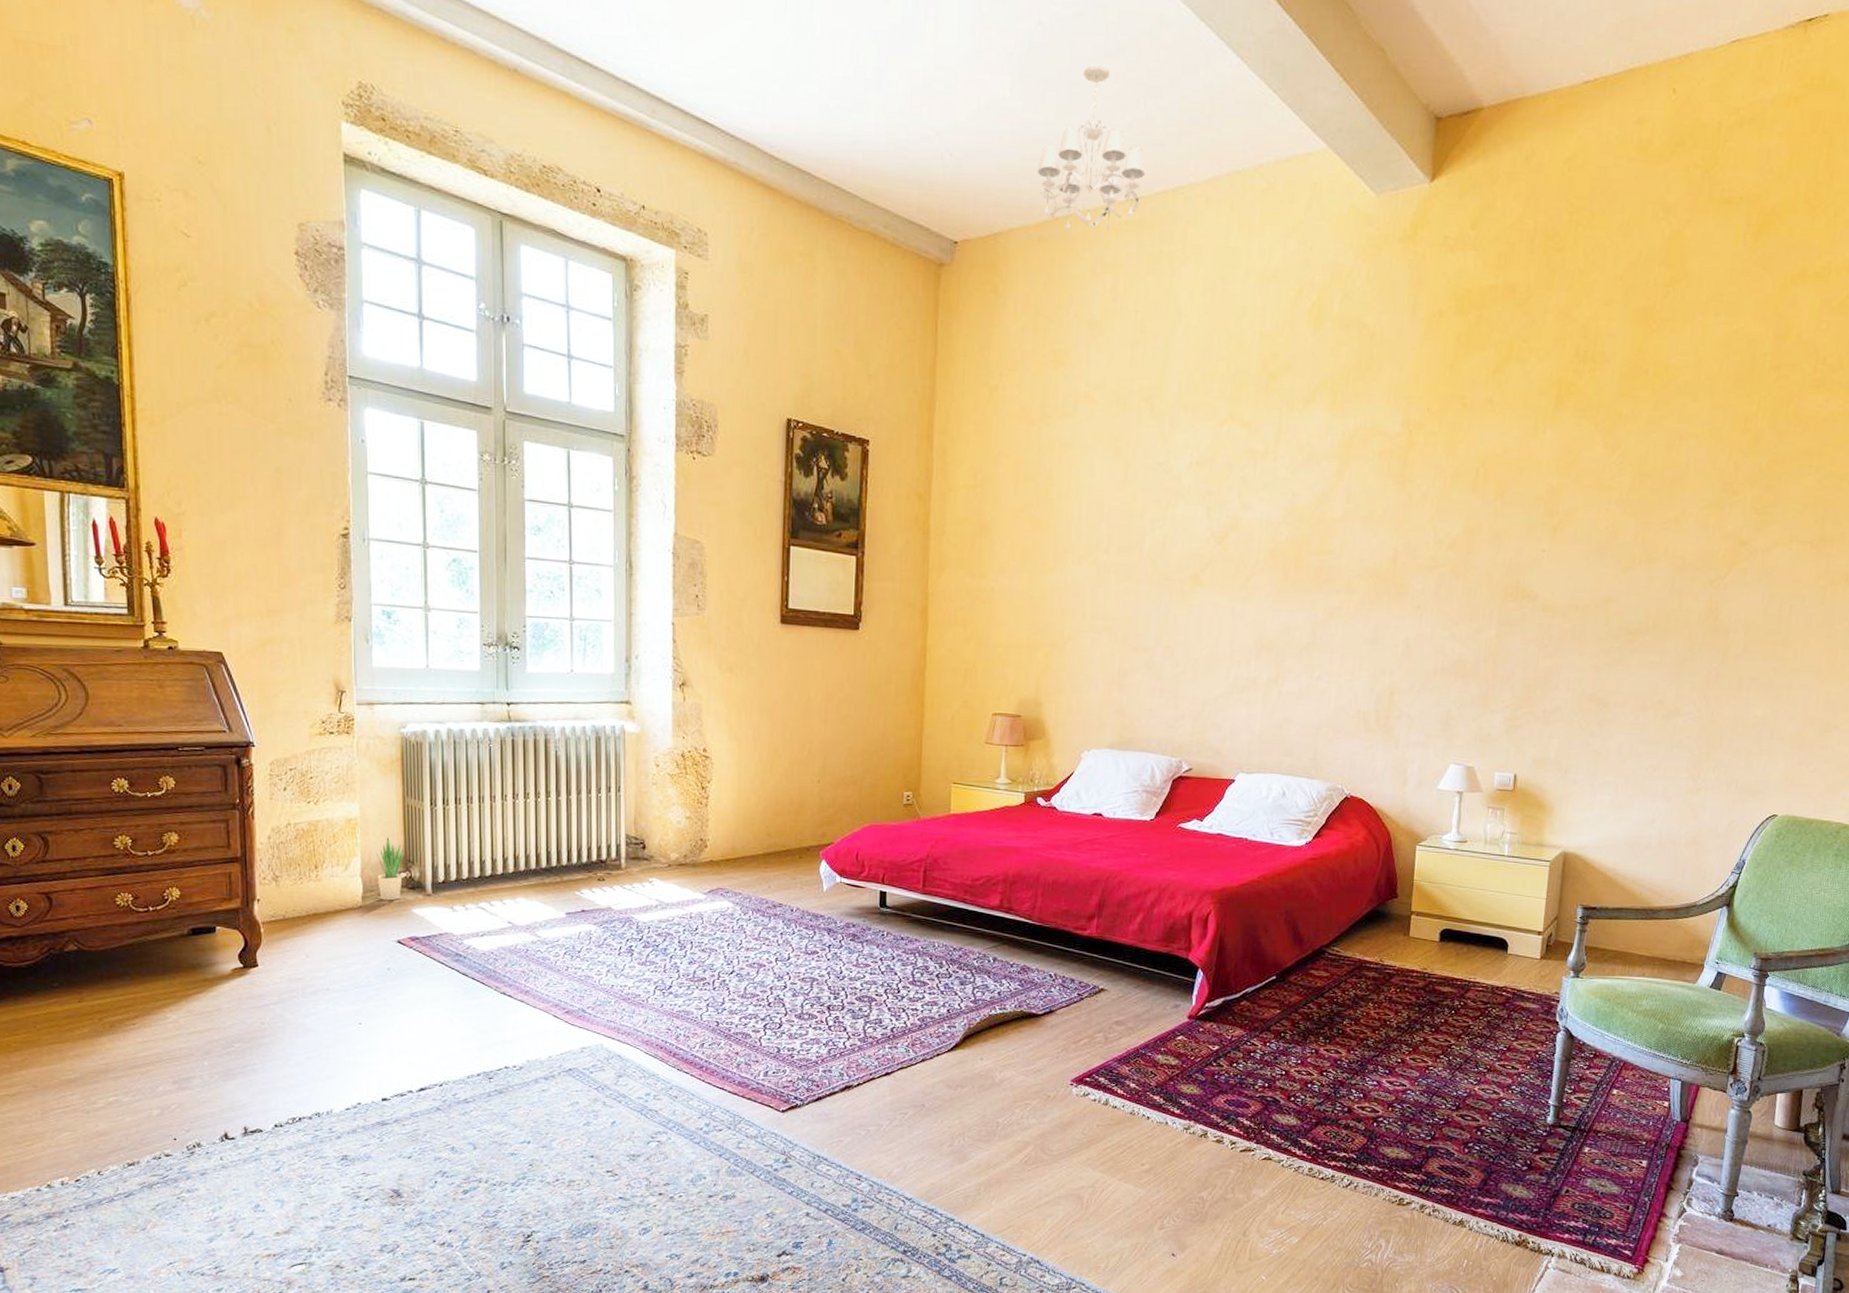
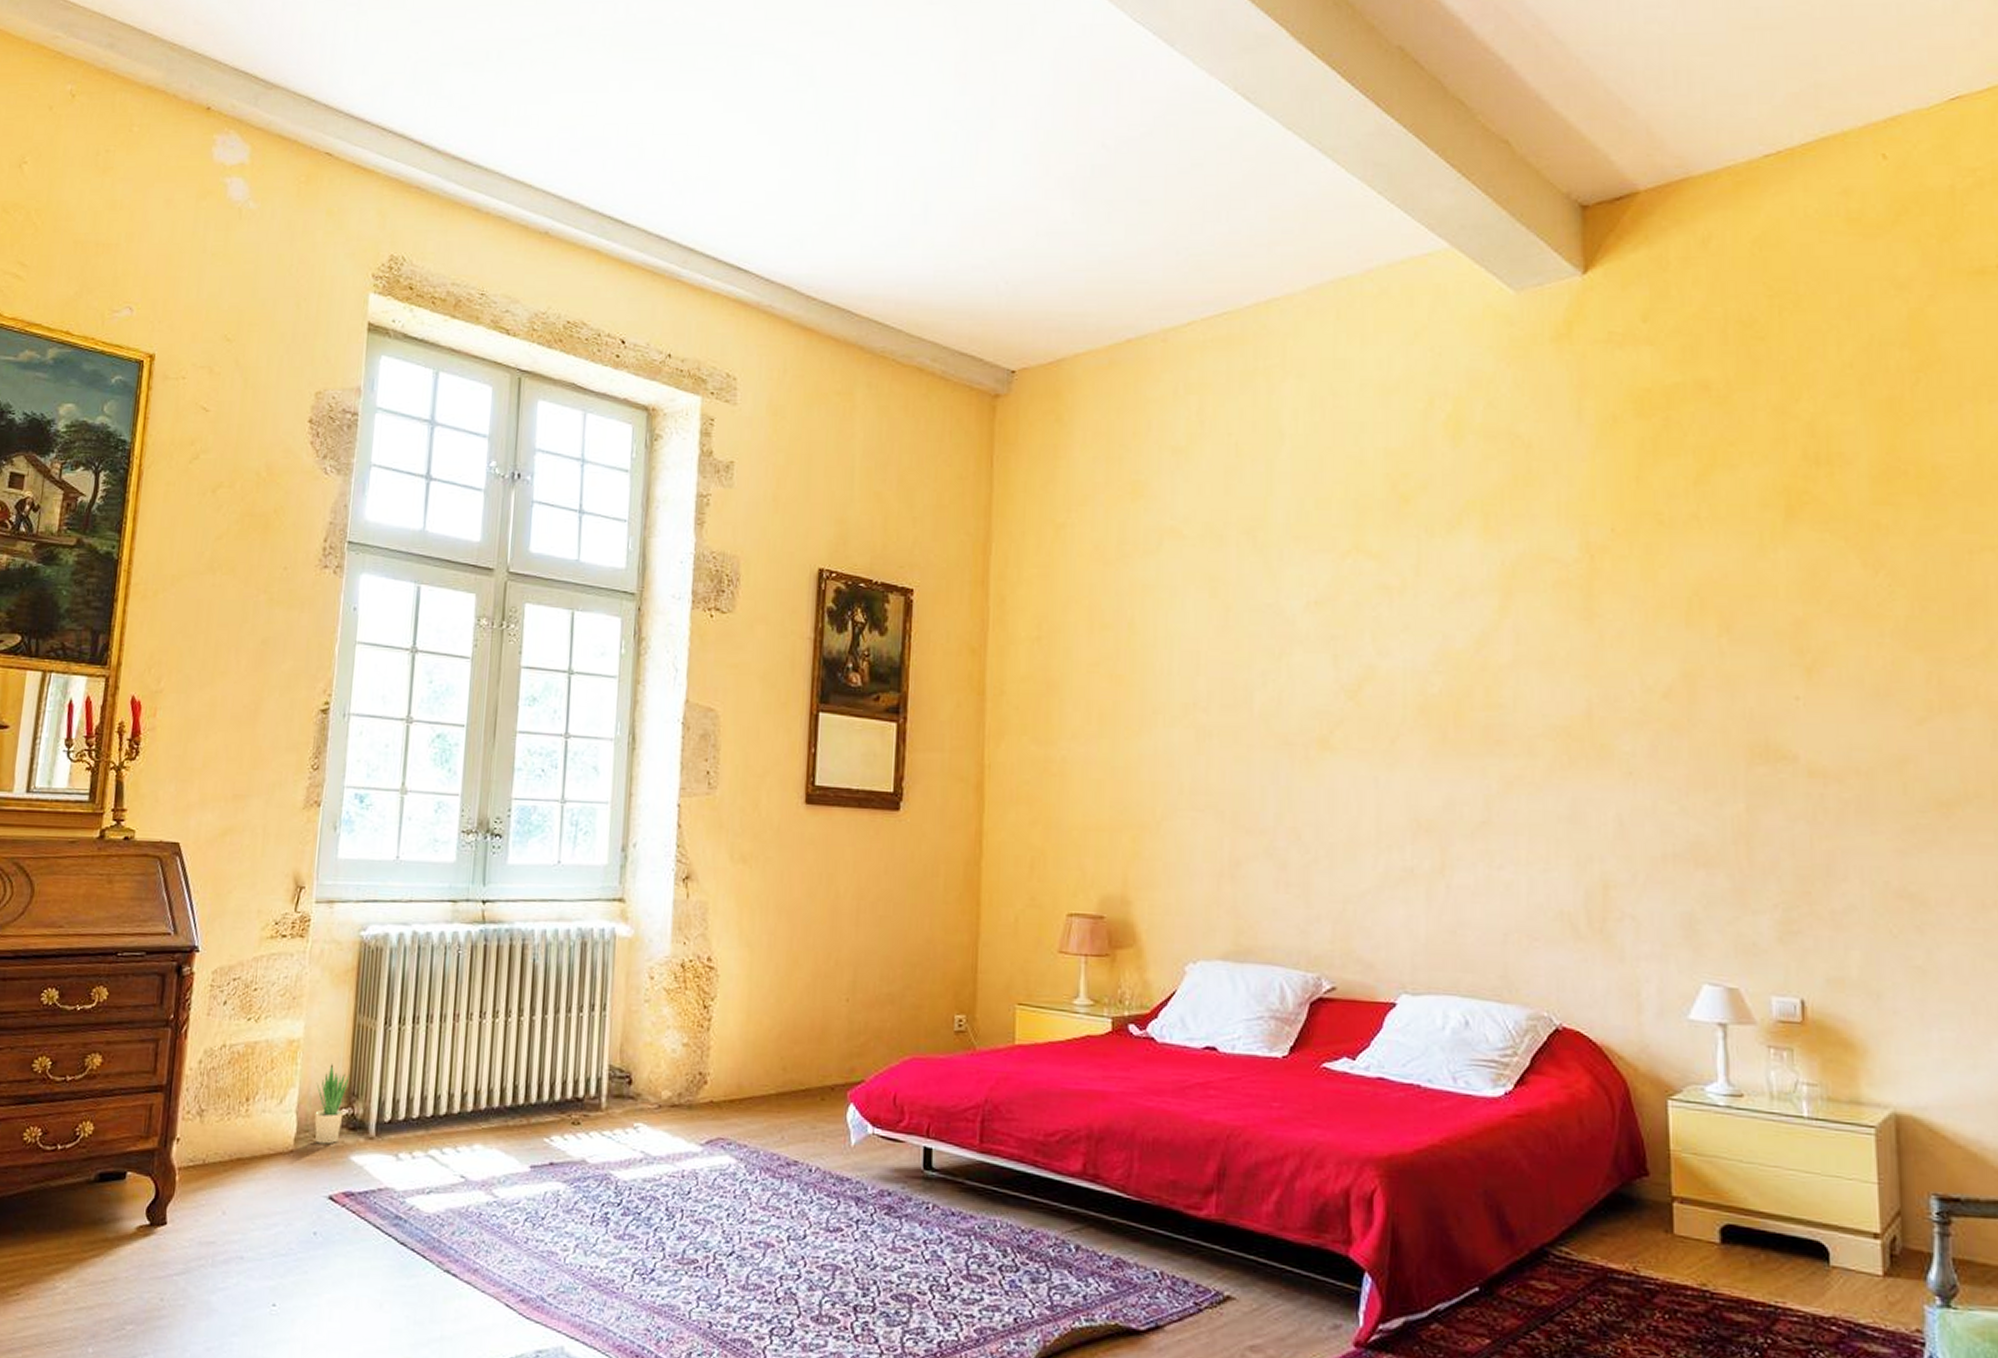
chandelier: present [1037,64,1146,231] -> none [1105,181,1232,351]

